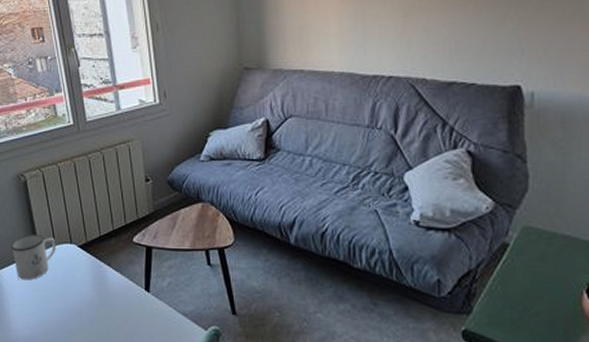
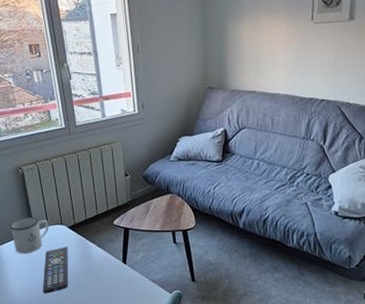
remote control: none [50,271,81,330] -> present [43,246,69,294]

